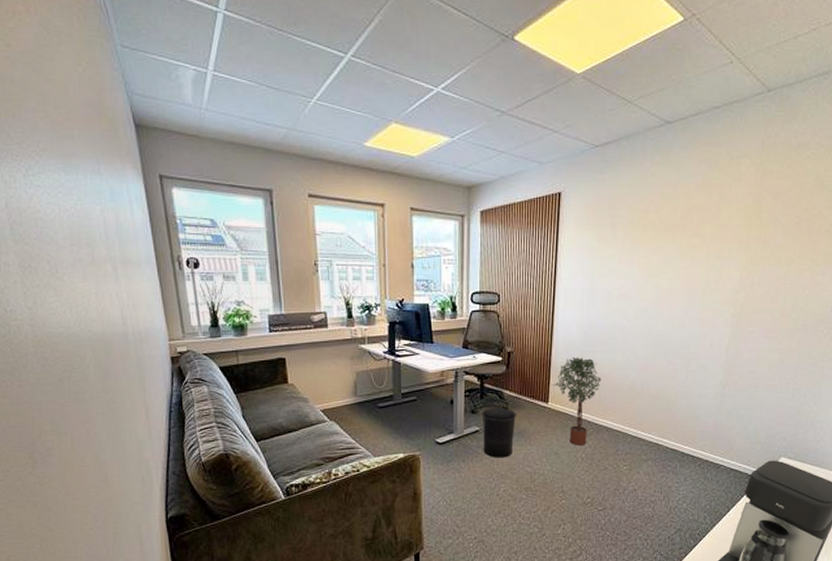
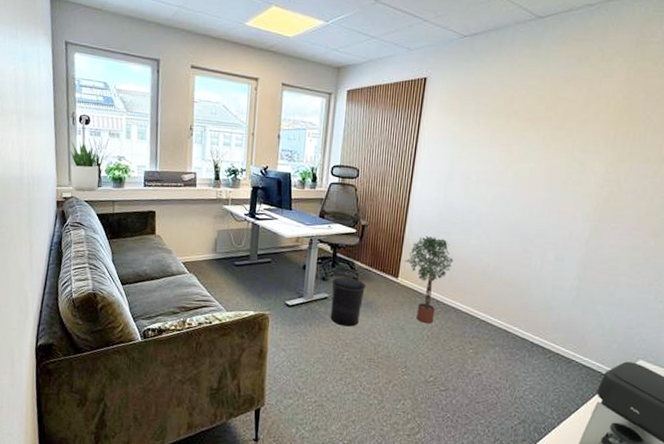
planter: none [180,287,217,343] -> present [70,141,99,191]

